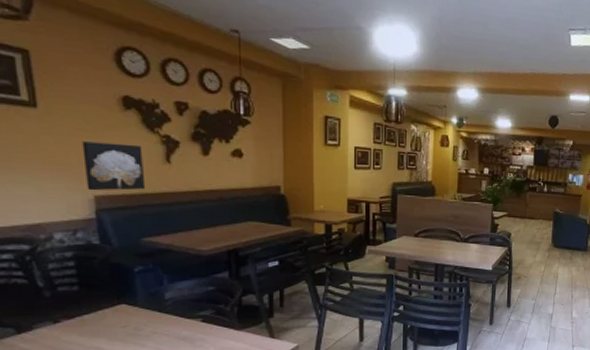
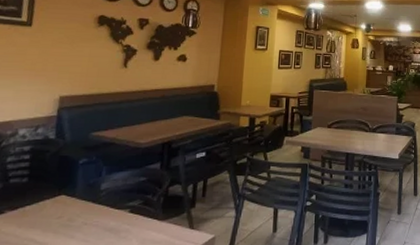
wall art: present [82,141,146,191] -> none [55,52,107,92]

